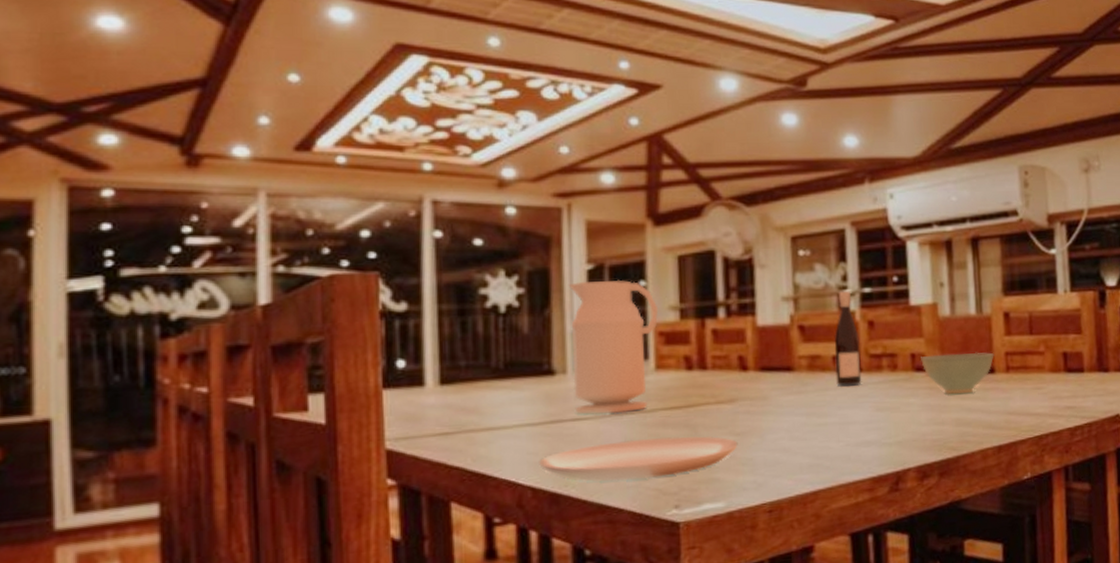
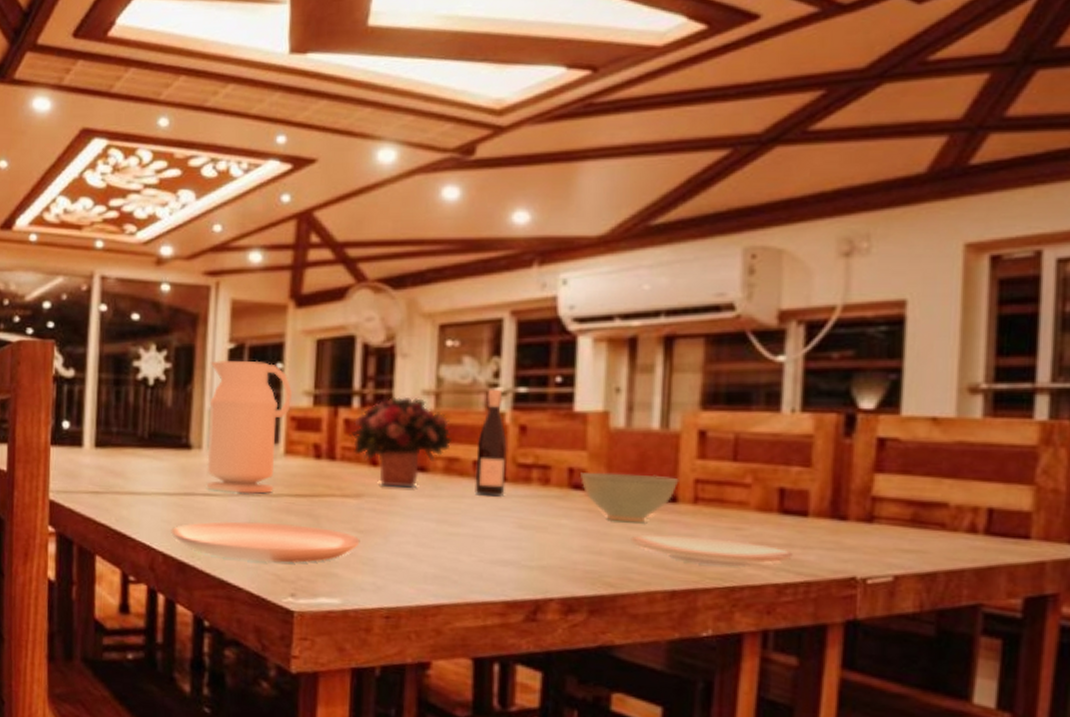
bouquet: none [718,303,812,389] -> present [349,396,451,488]
plate: none [964,398,1078,421] -> present [630,535,793,567]

